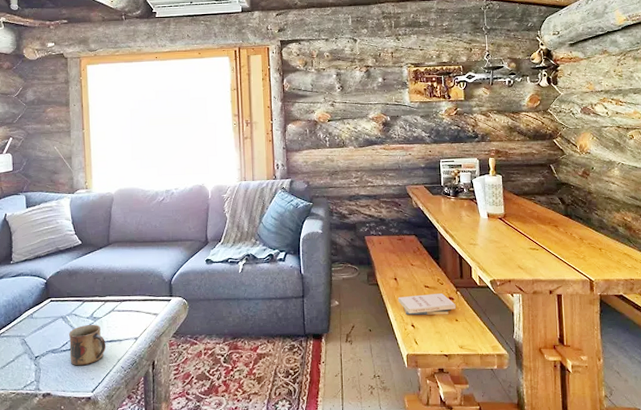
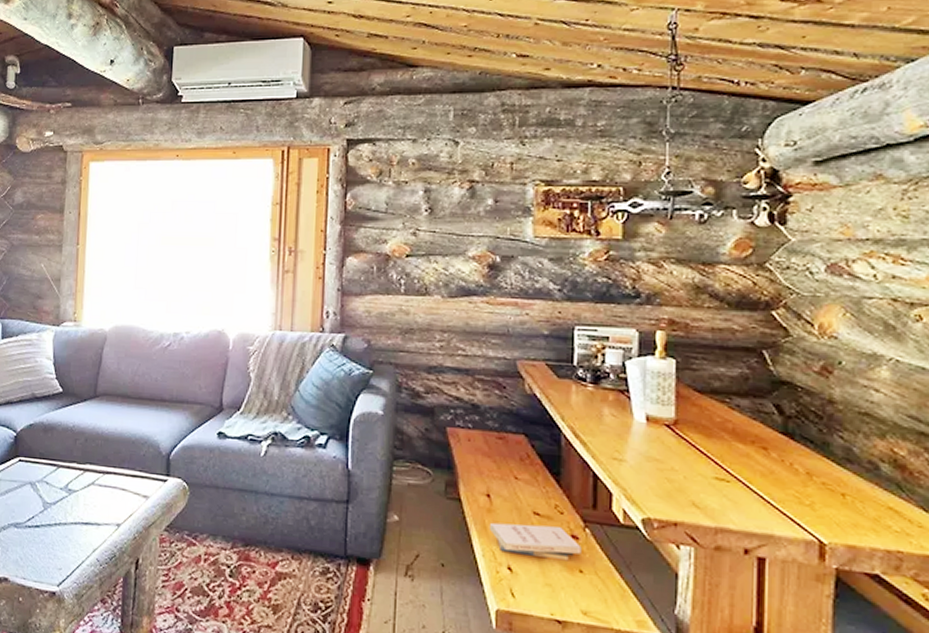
mug: present [68,324,106,366] -> none [35,497,81,551]

